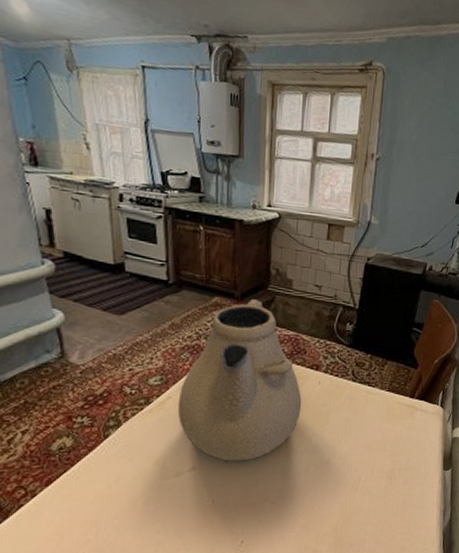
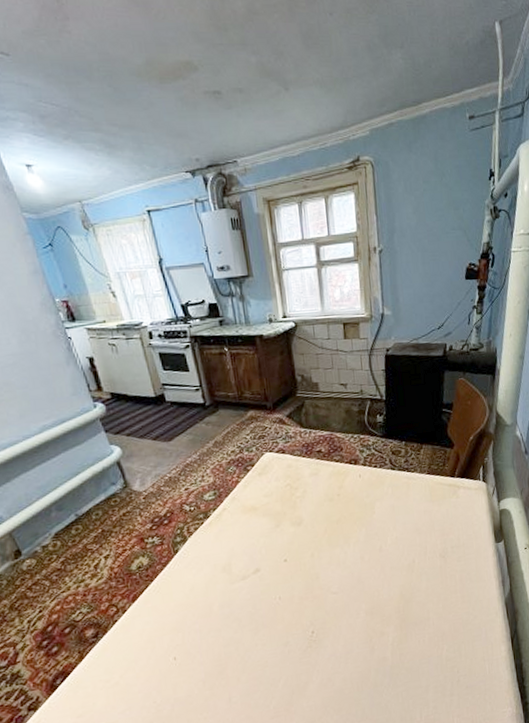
teapot: present [177,299,302,462] -> none [232,407,347,561]

